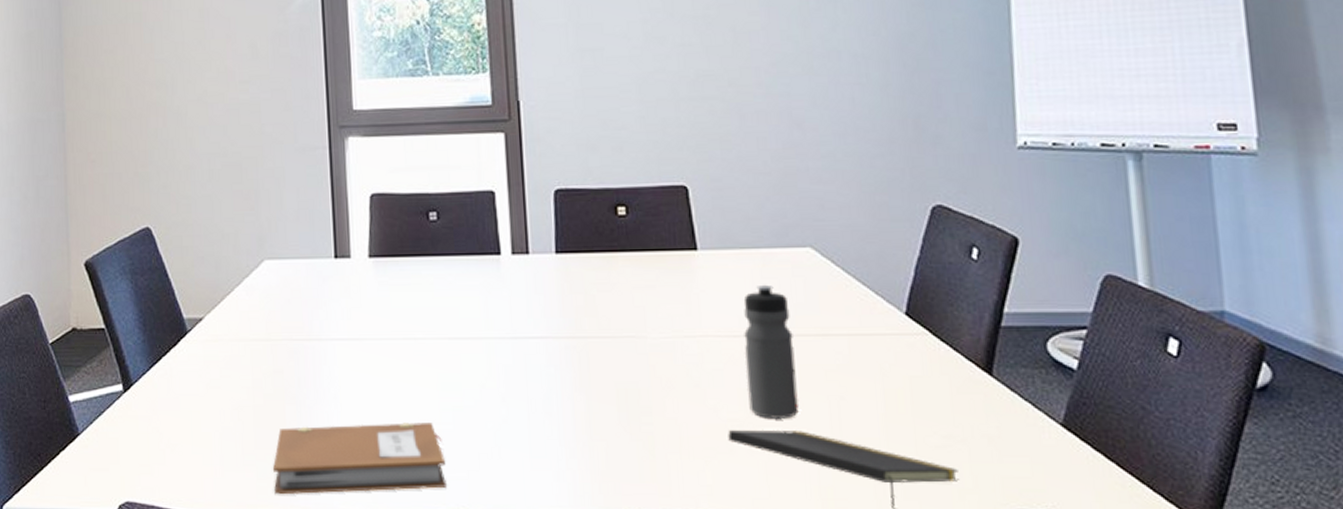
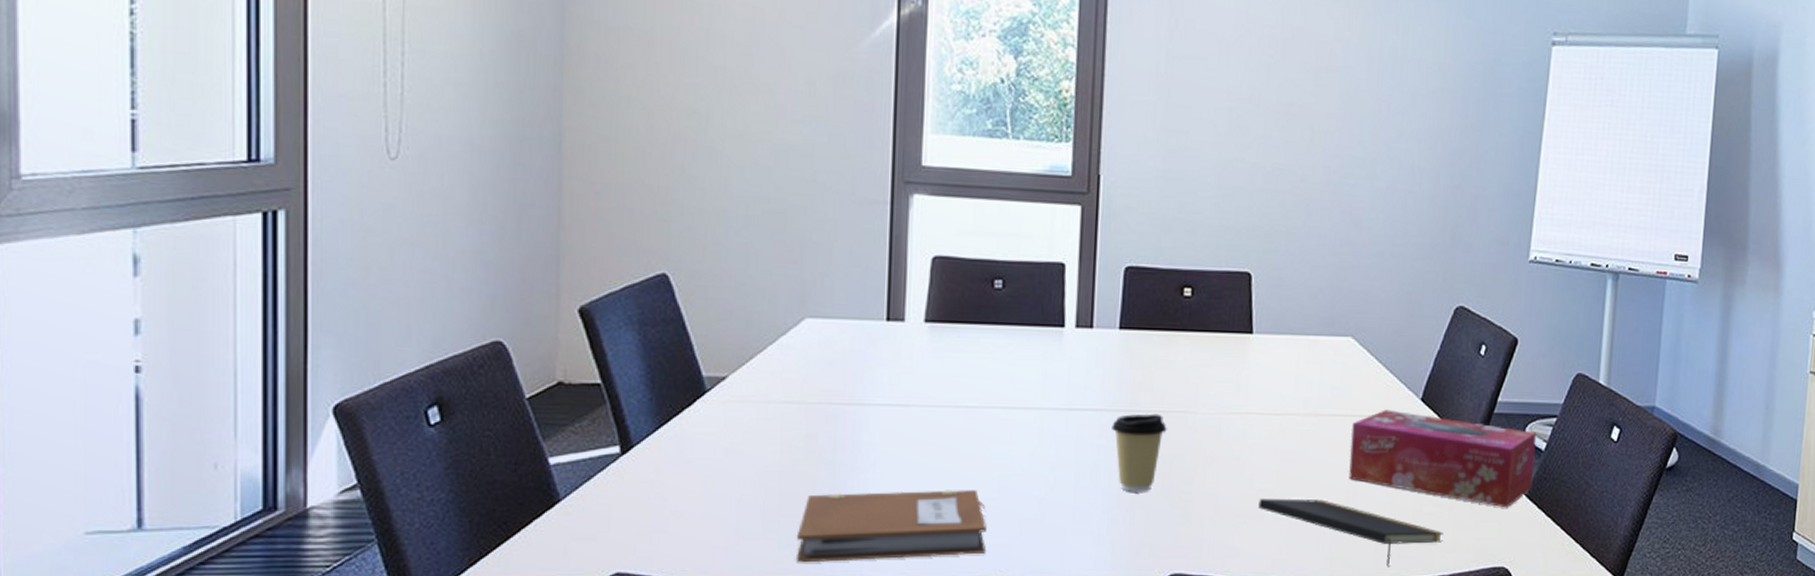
coffee cup: none [559,339,617,424] -> present [1112,413,1167,492]
water bottle: present [743,284,799,420] -> none [1280,368,1326,490]
tissue box: none [825,327,1069,440] -> present [1349,410,1537,508]

